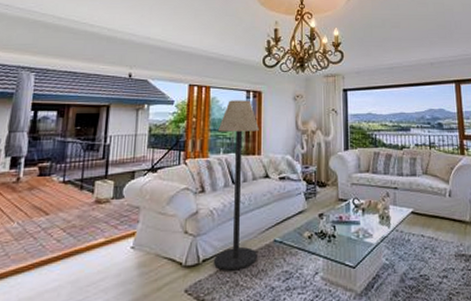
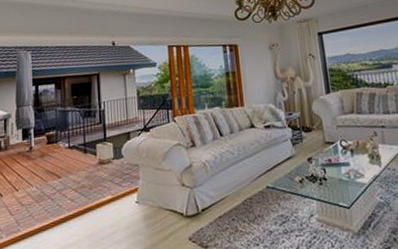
floor lamp: present [214,100,259,271] -> none [200,54,252,219]

